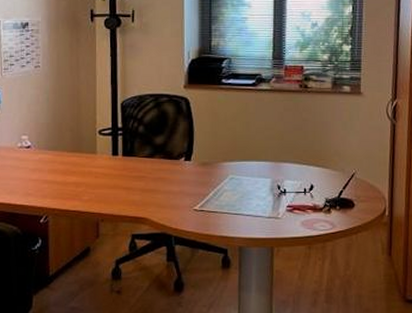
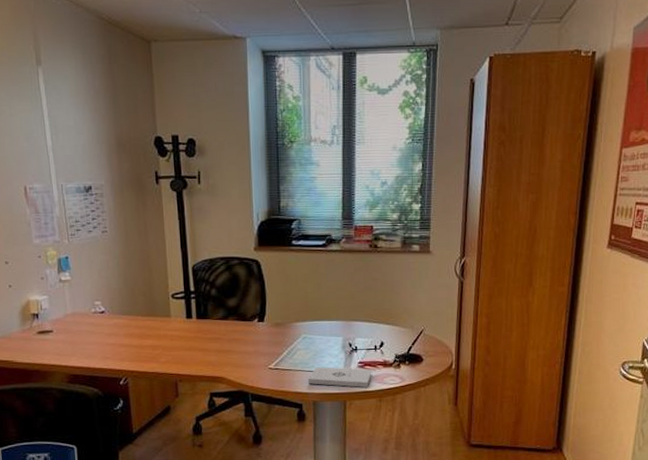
notepad: none [234,210,301,233] -> present [308,367,372,387]

